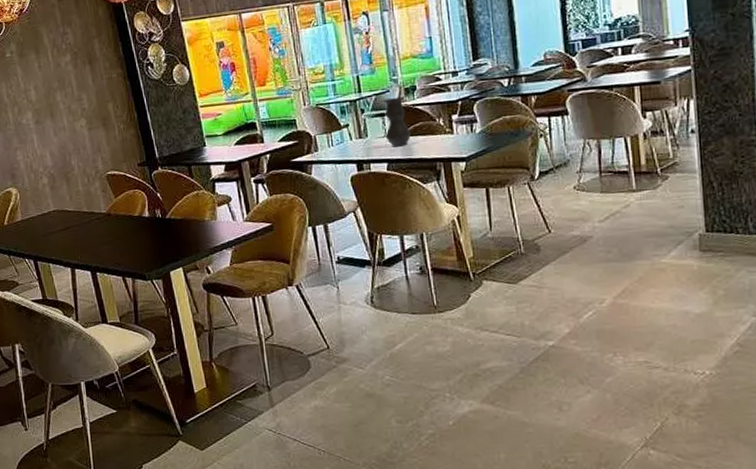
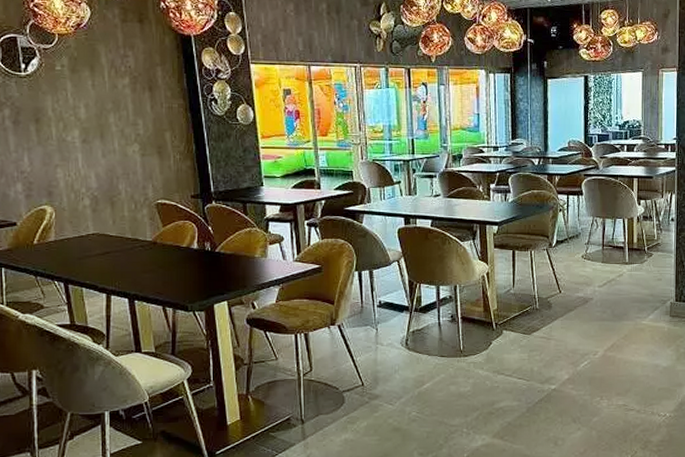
vase: present [382,96,411,147] -> none [432,162,454,207]

